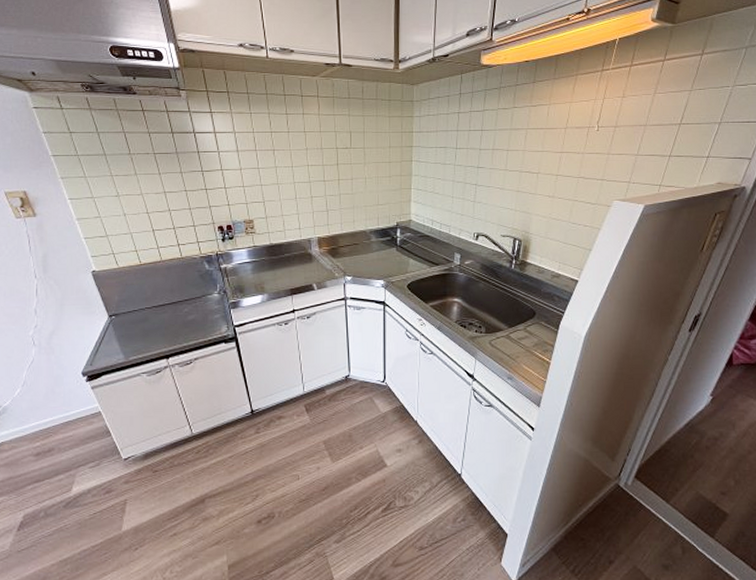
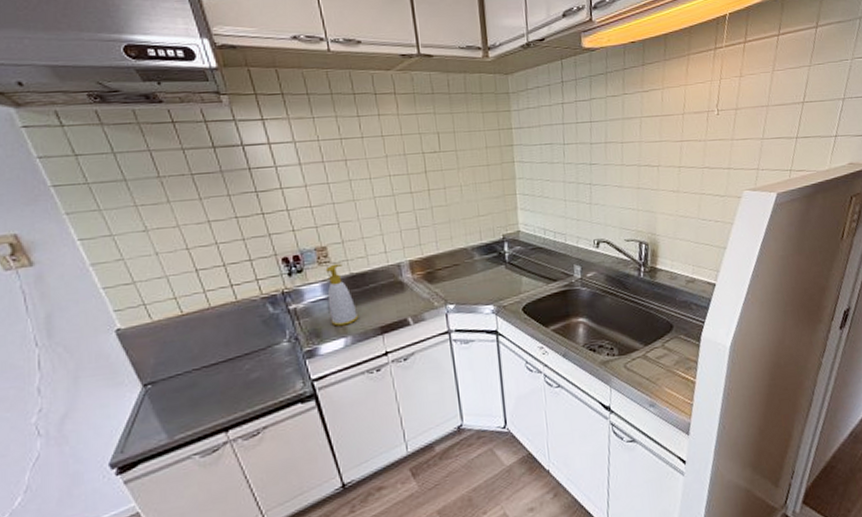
soap bottle: none [251,235,274,285] -> present [325,263,359,327]

